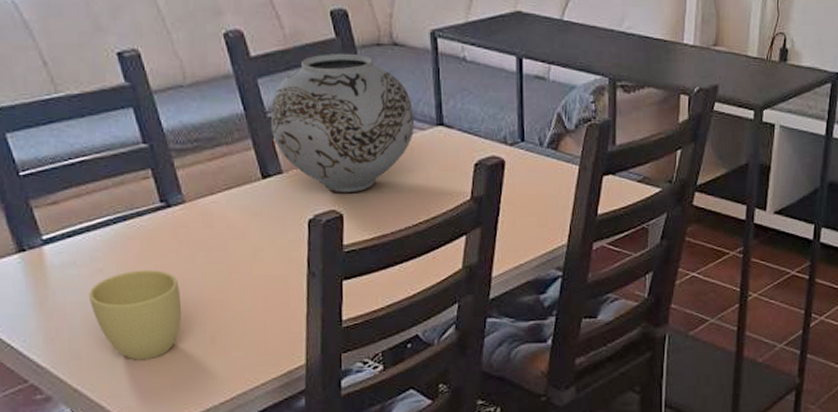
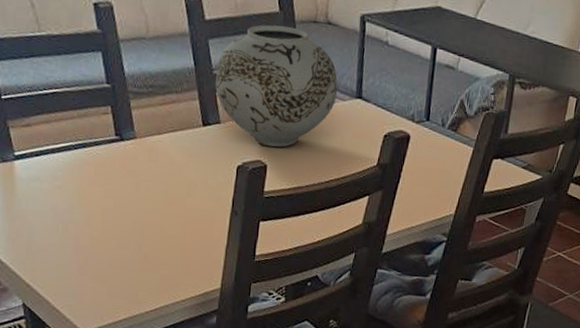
cup: present [88,270,182,360] -> none [47,191,123,268]

